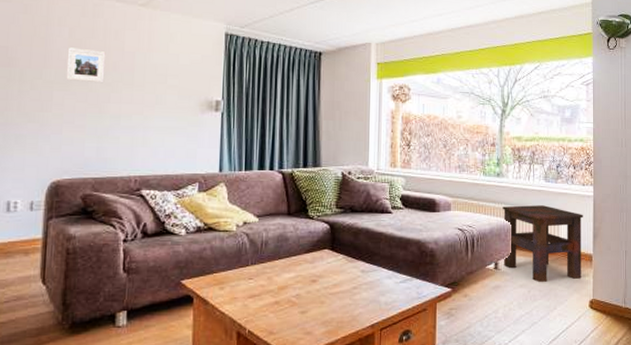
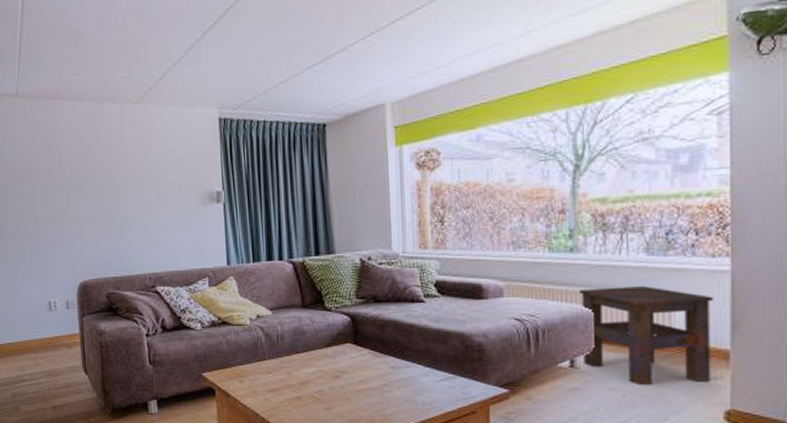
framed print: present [66,47,106,83] -> none [77,154,112,187]

